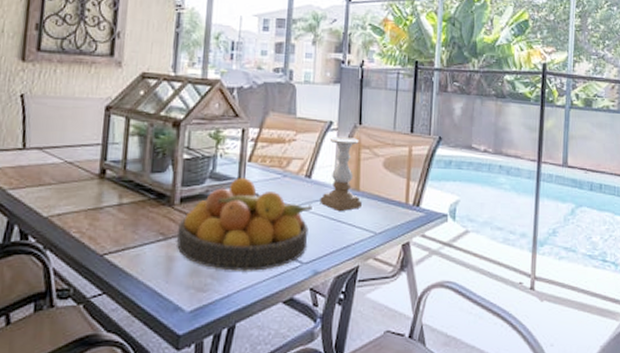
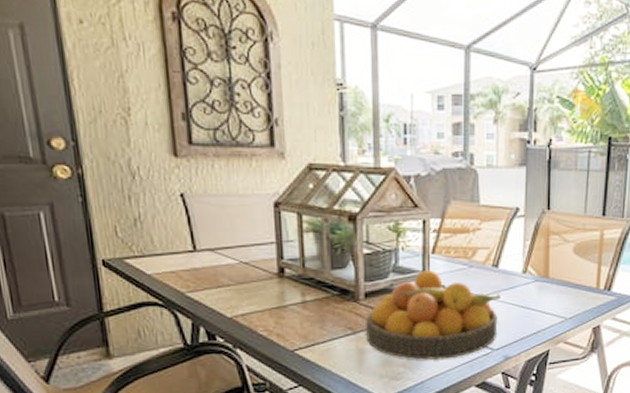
candle holder: present [320,136,362,211] -> none [508,223,551,298]

